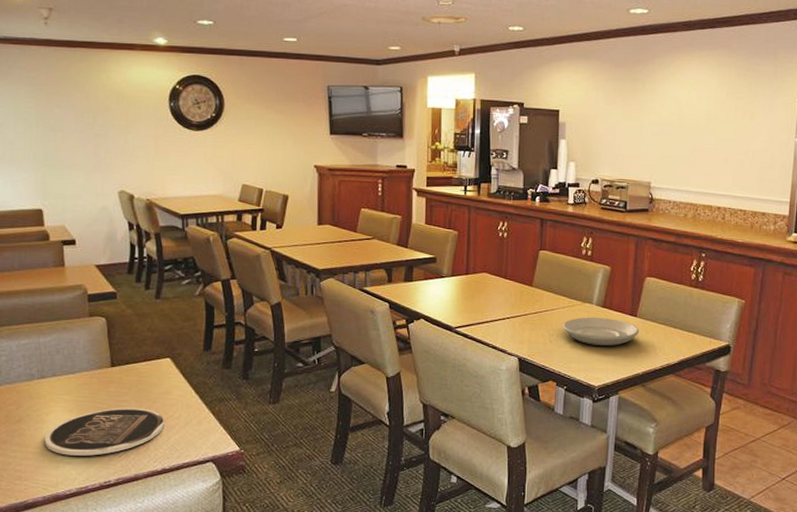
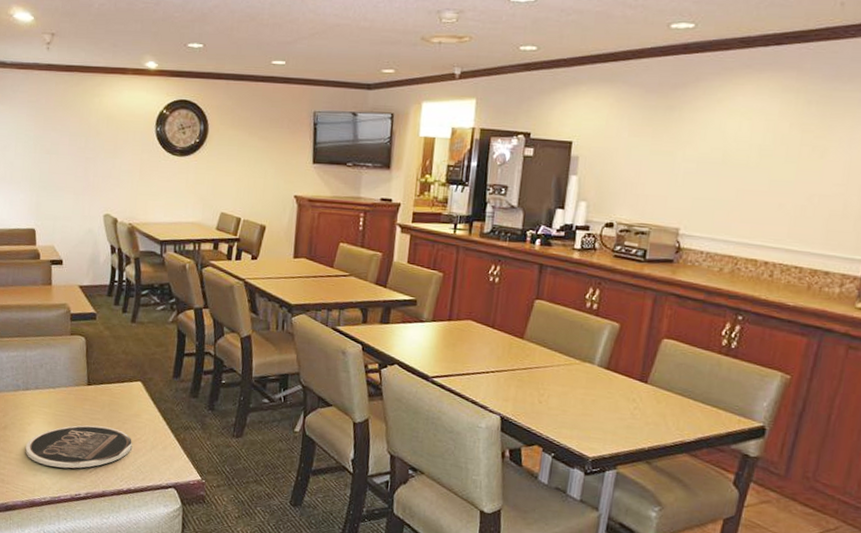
plate: present [563,317,640,346] -> none [556,378,650,414]

